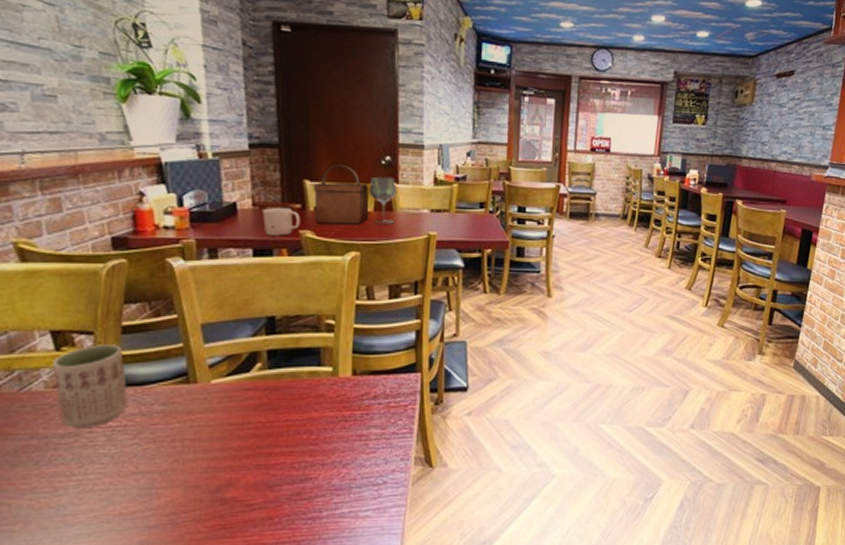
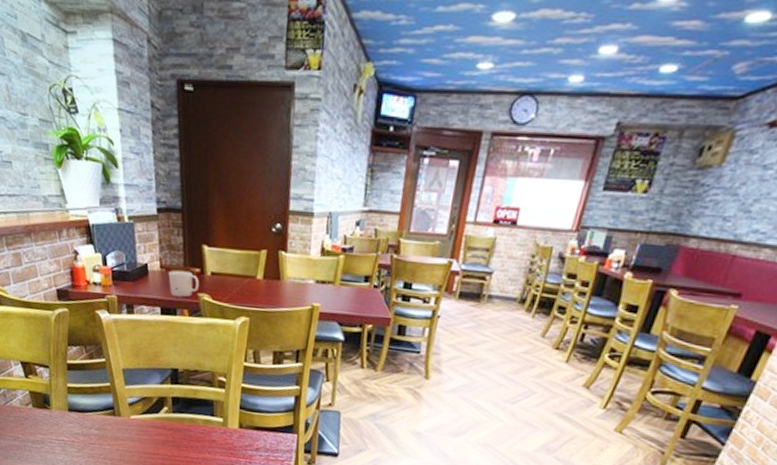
cup: present [52,344,128,429] -> none [24,376,74,439]
handbag: present [313,164,369,226] -> none [210,230,259,292]
wine glass: present [369,176,397,226] -> none [259,244,285,294]

